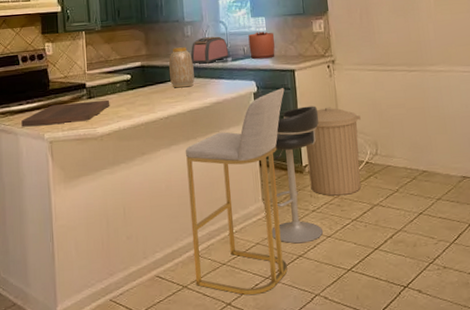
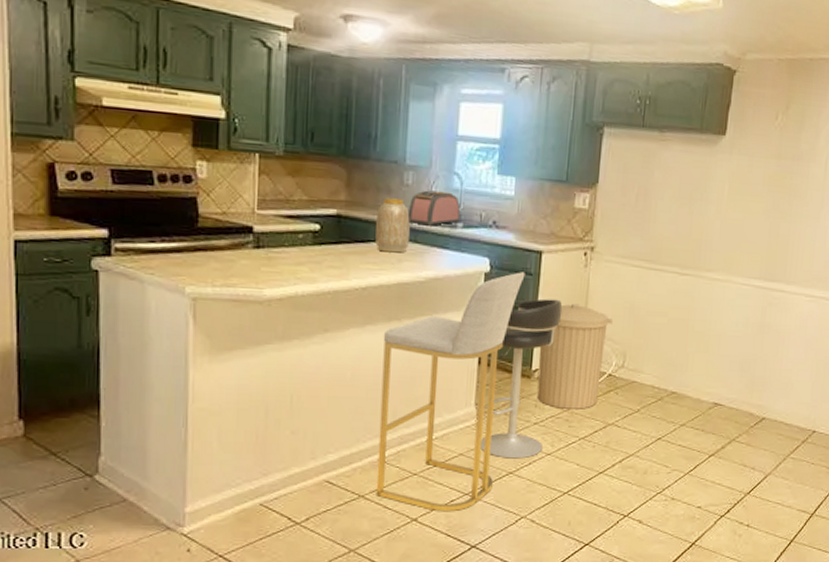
cutting board: present [21,99,110,127] -> none [151,249,287,278]
planter: present [248,31,275,59] -> none [488,195,524,232]

